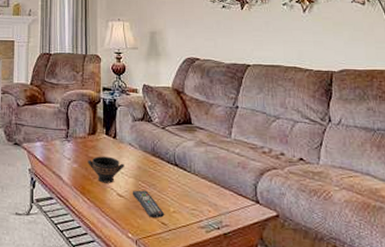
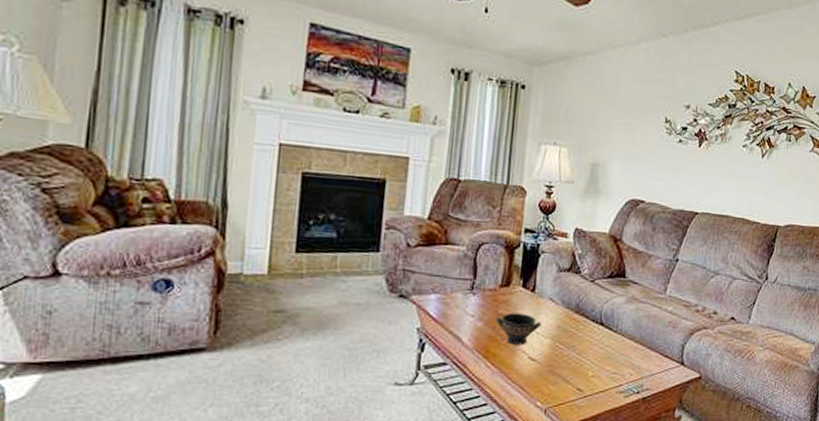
remote control: present [132,190,165,219] -> none [546,352,582,384]

